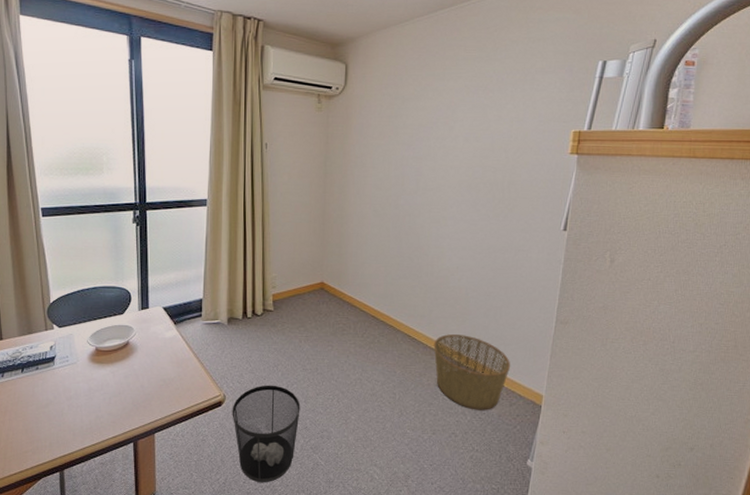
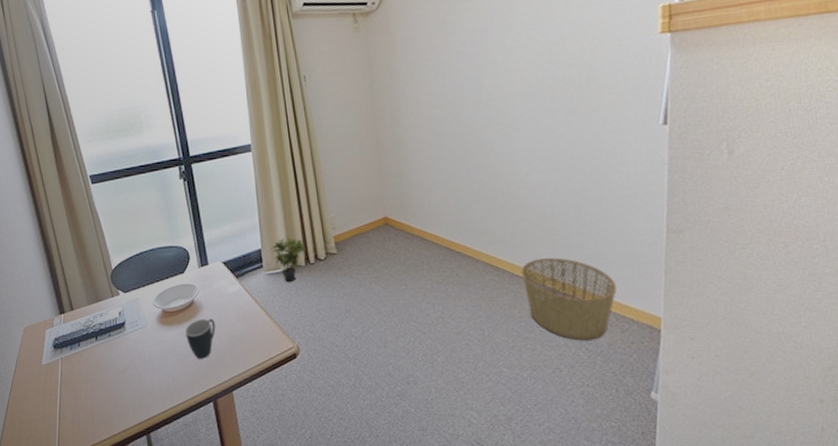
mug: none [116,361,147,400] -> present [185,319,216,359]
potted plant: none [212,290,245,333] -> present [271,236,306,282]
waste bin: present [232,385,301,483] -> none [307,332,381,435]

